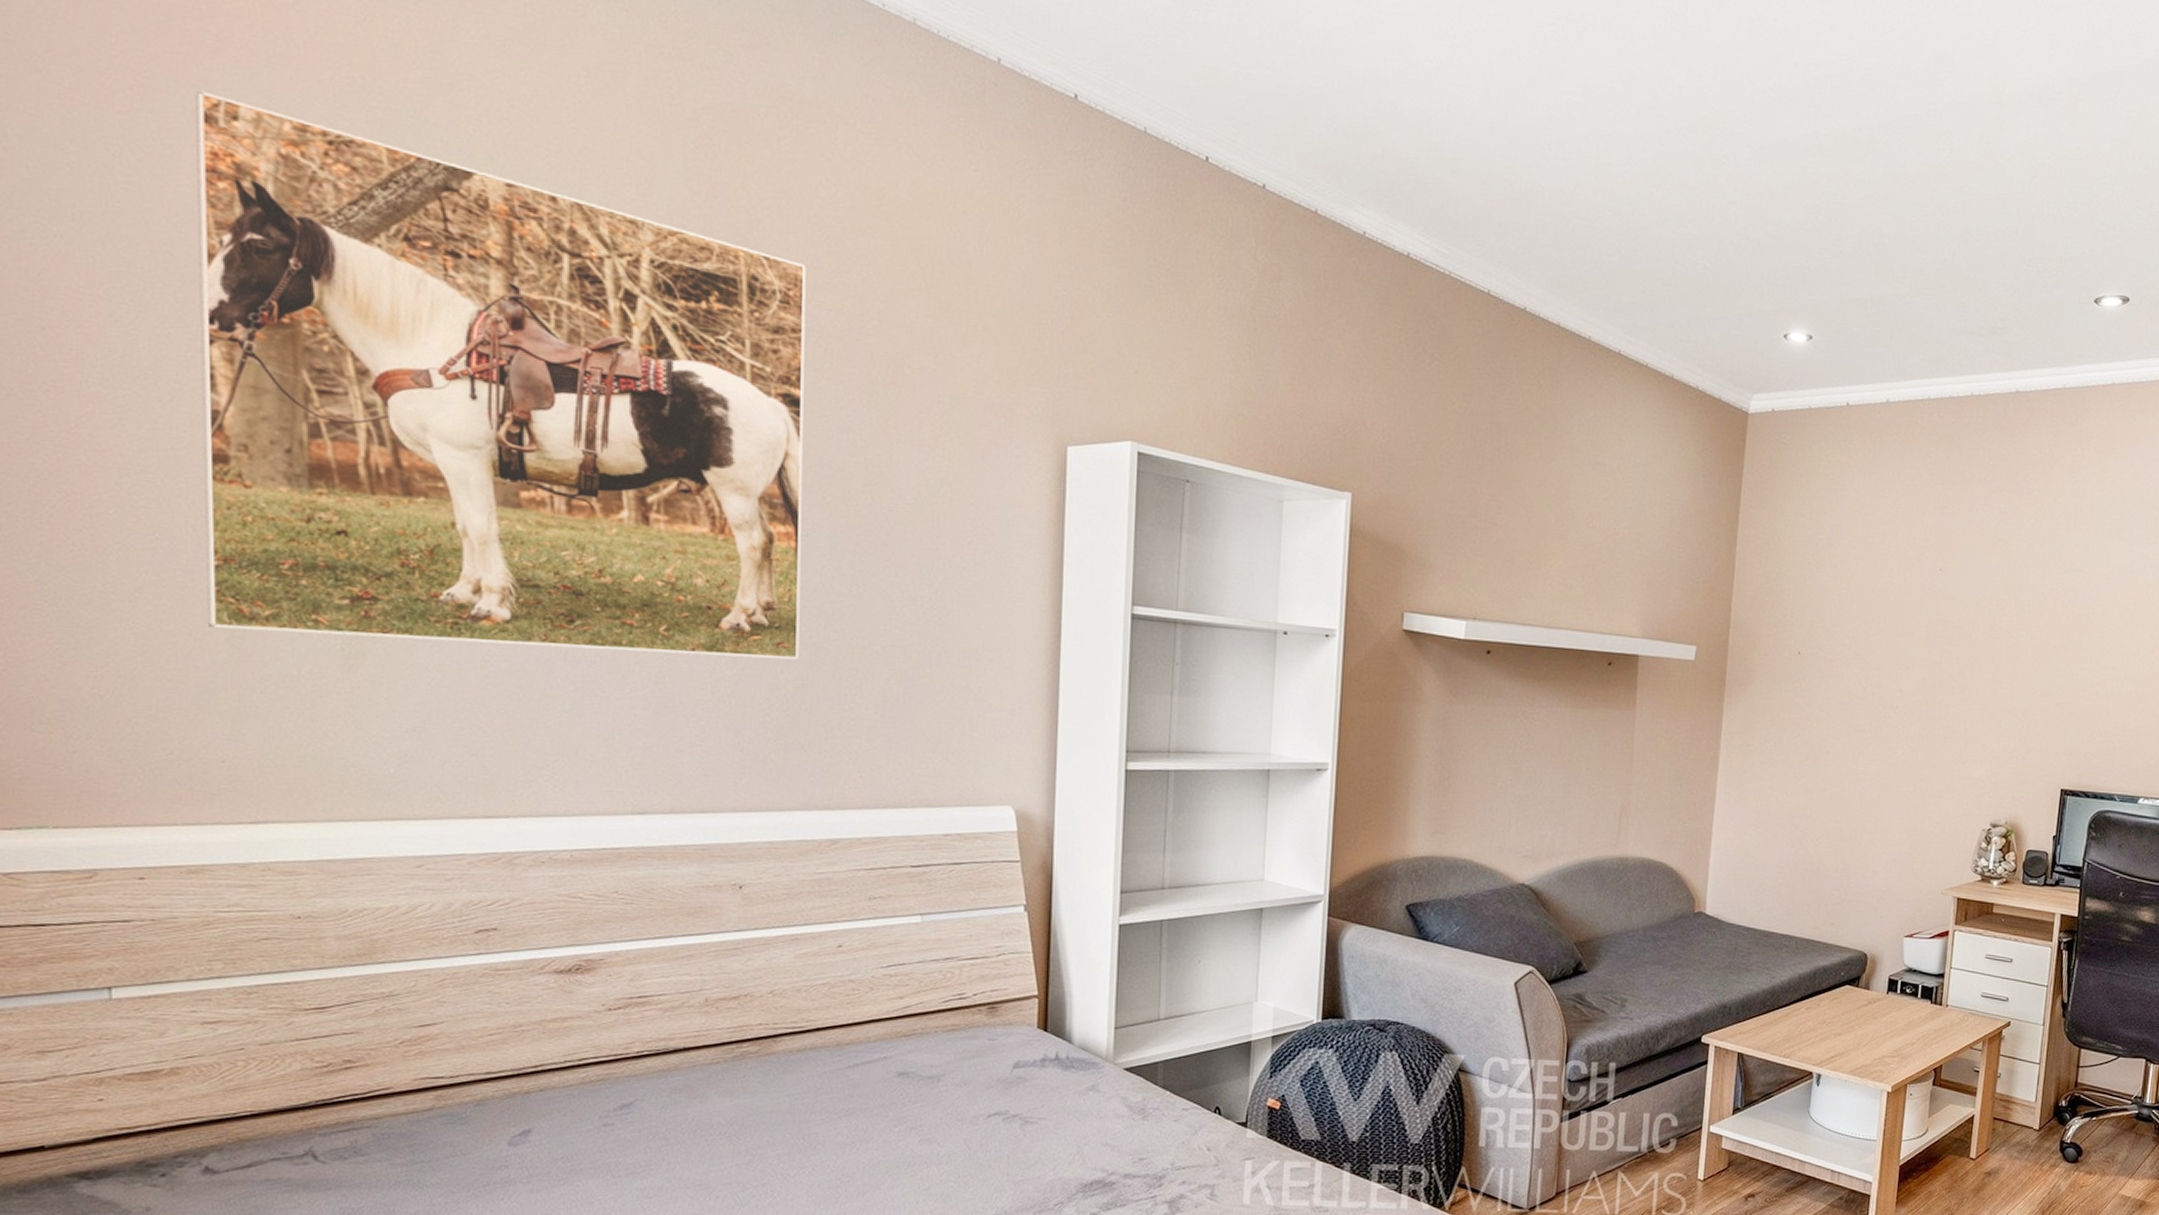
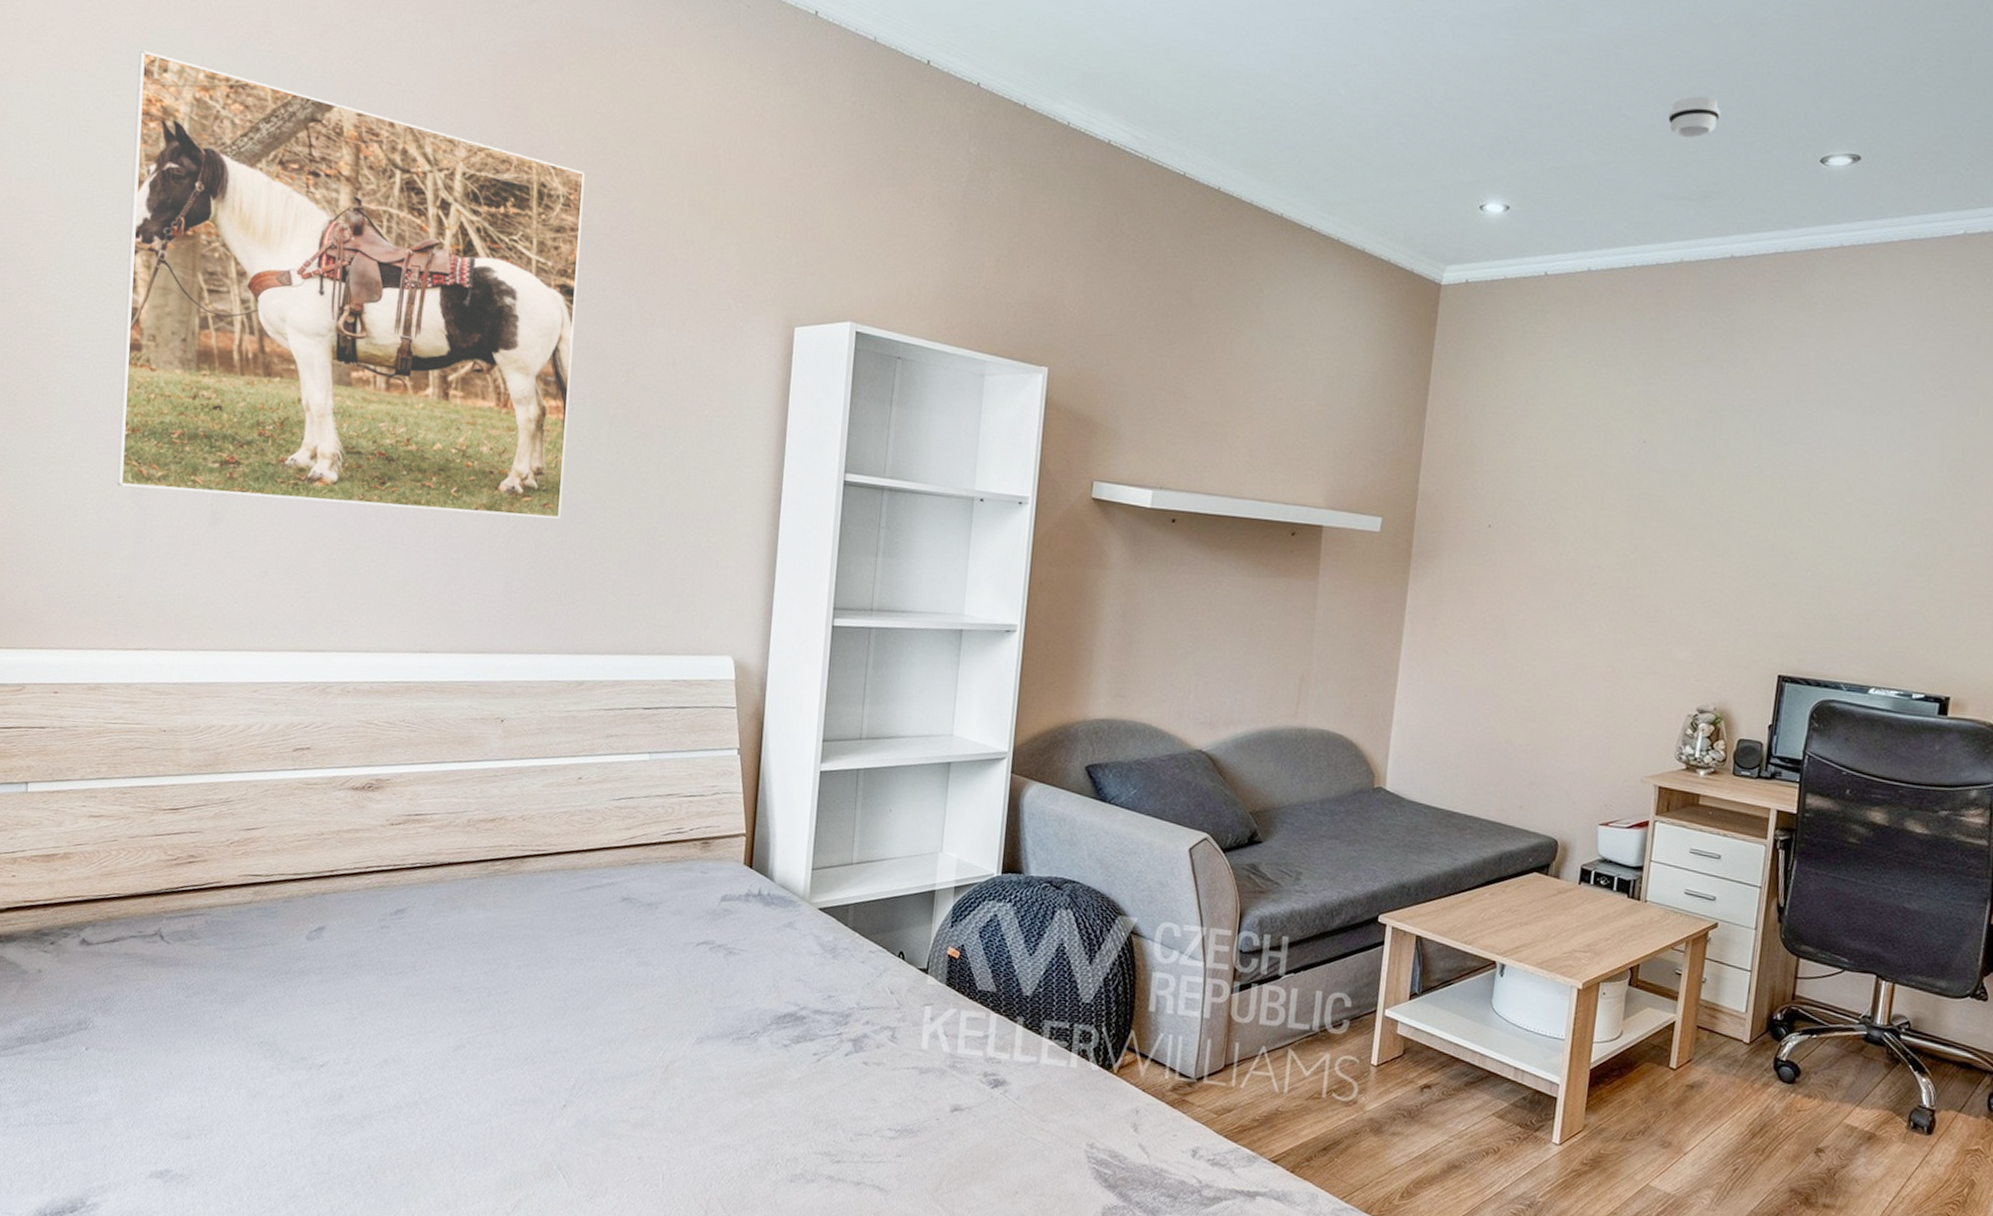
smoke detector: none [1958,233,2006,275] -> present [1668,96,1721,138]

